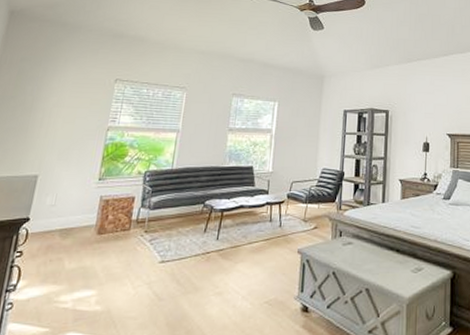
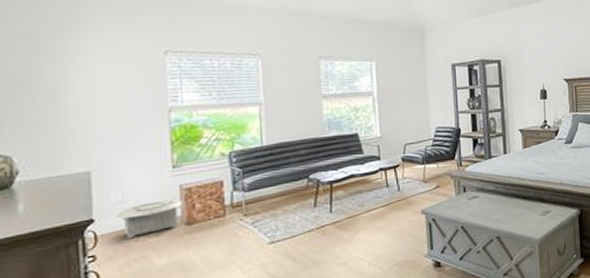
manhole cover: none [47,208,99,240] -> present [117,198,182,239]

